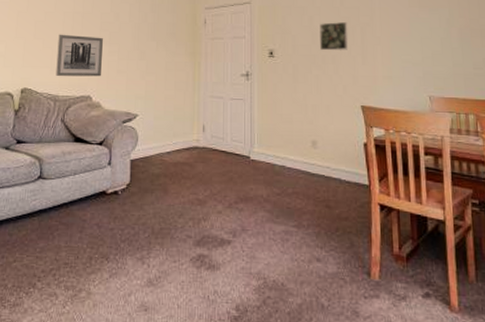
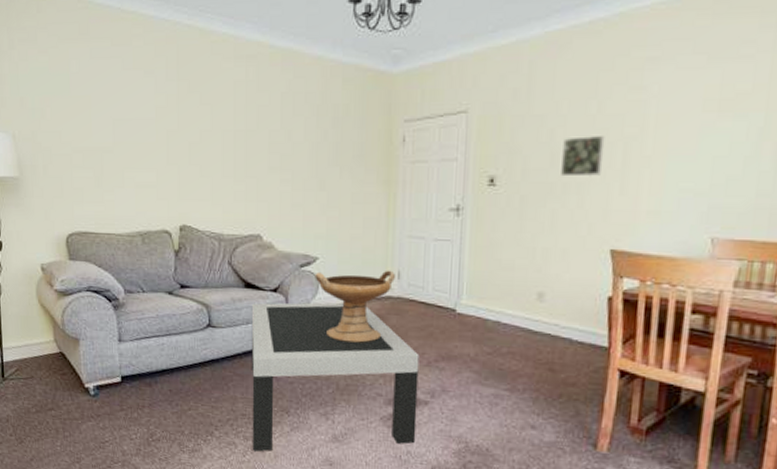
wall art: present [56,34,103,77] -> none [218,158,272,212]
coffee table: none [72,153,222,301] -> present [251,302,420,452]
decorative bowl: none [135,124,200,189] -> present [315,270,395,343]

